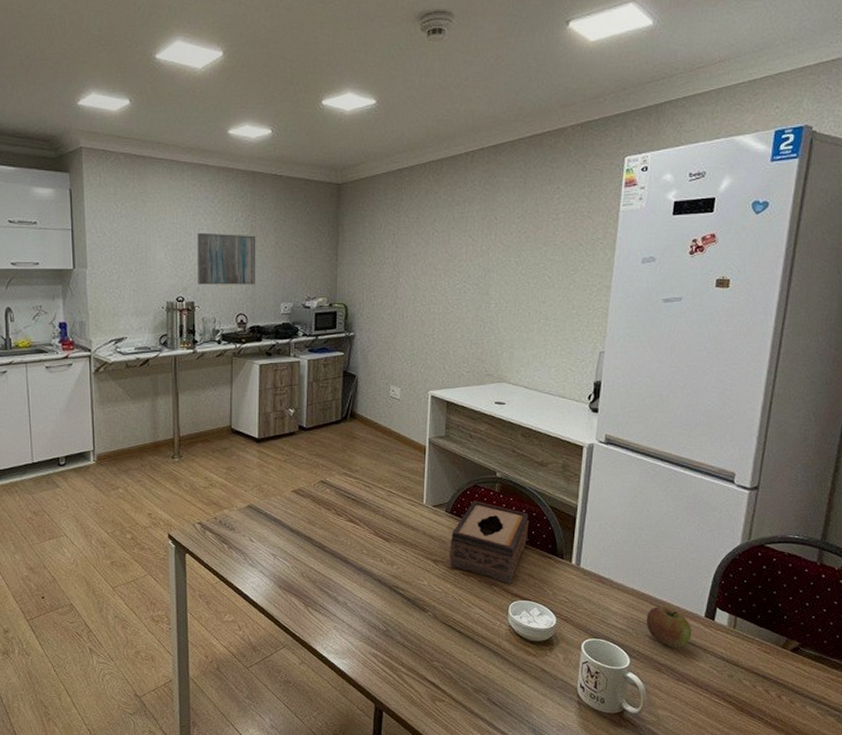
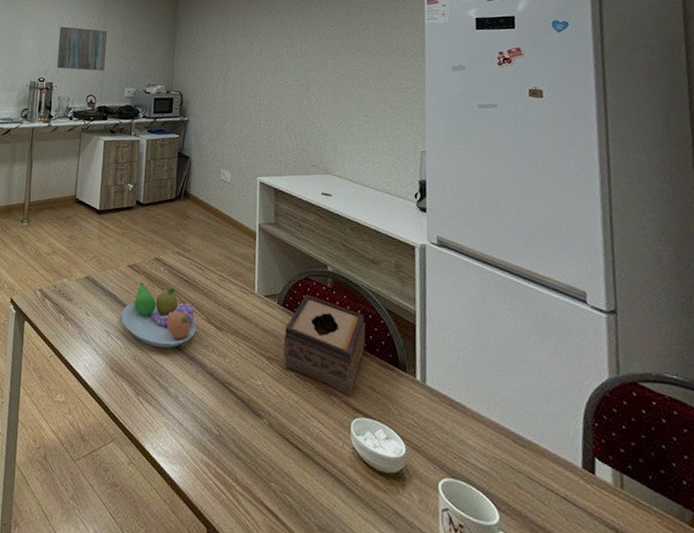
fruit bowl: none [286,505,364,563] -> present [120,282,197,348]
apple: present [646,606,692,649] -> none [511,446,570,507]

